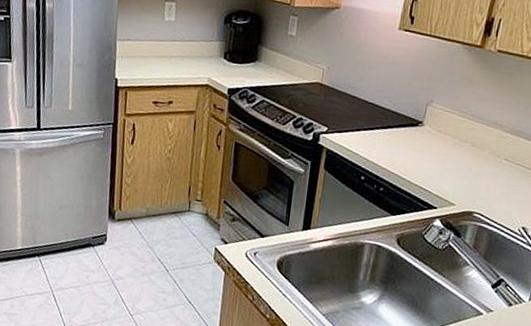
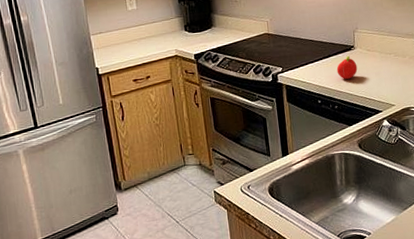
fruit: none [393,132,421,161] -> present [336,56,358,80]

